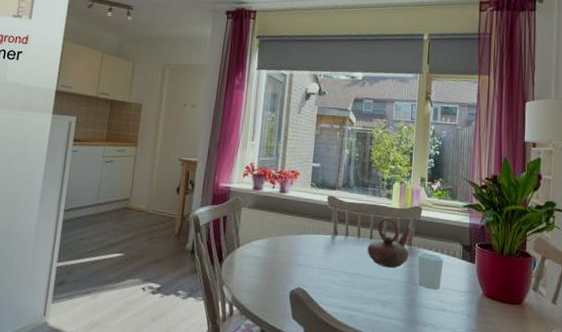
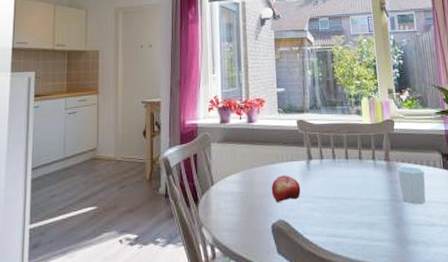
fruit: none [294,246,323,271] -> present [271,175,301,202]
teapot: present [367,216,411,269] -> none [344,134,388,188]

